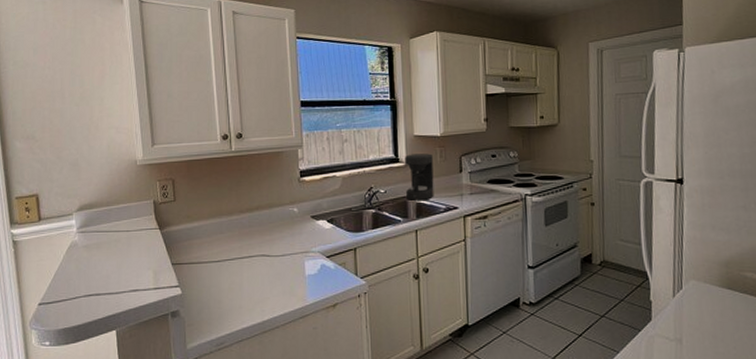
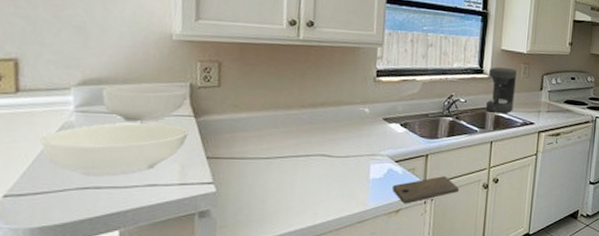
bowl: none [58,237,157,286] -> present [40,122,189,177]
bowl: none [93,204,153,237] -> present [101,85,189,122]
cutting board: none [327,269,390,298] -> present [392,176,459,204]

